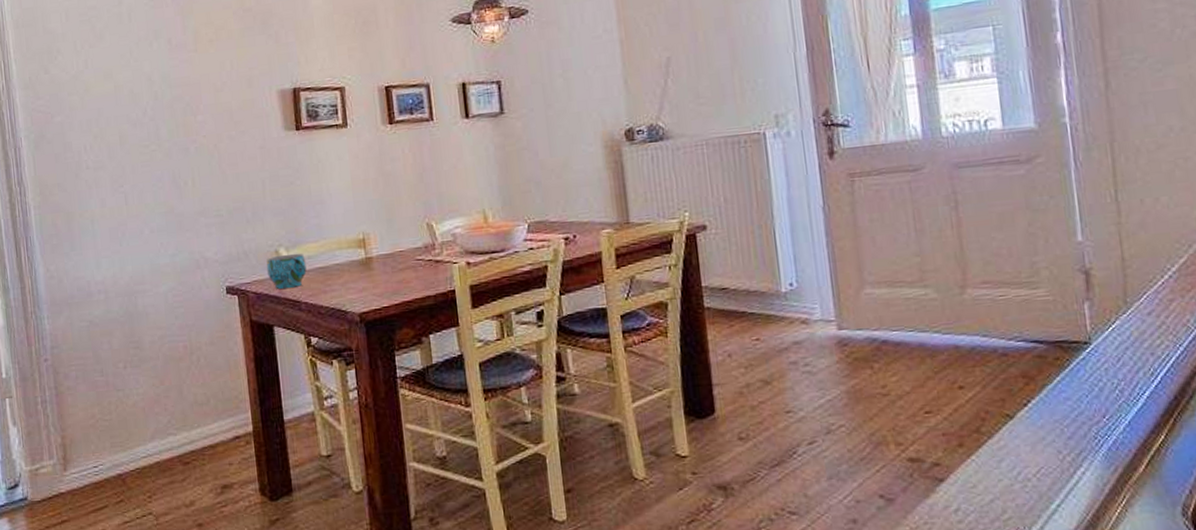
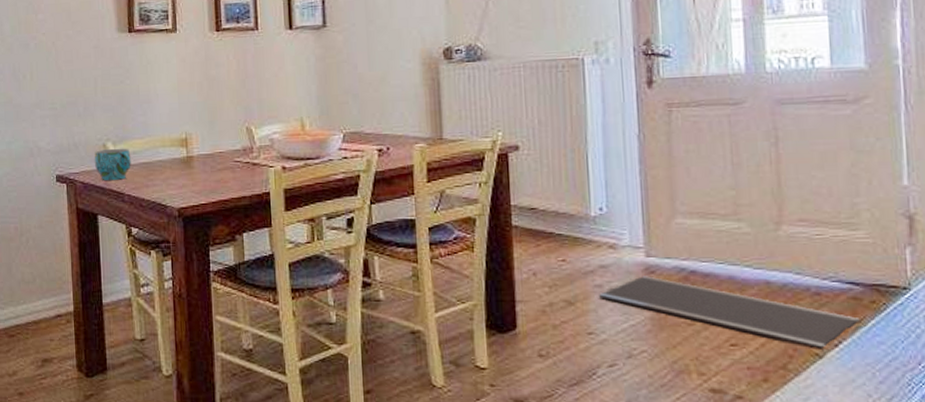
door mat: none [794,349,1048,412] -> present [599,276,862,351]

